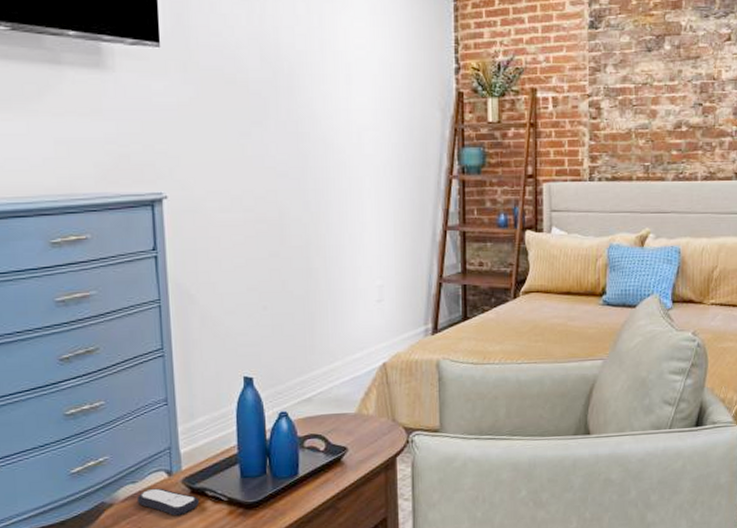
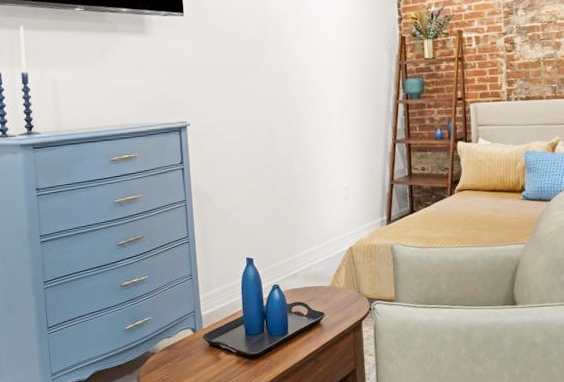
remote control: present [136,488,200,516] -> none [171,341,216,363]

